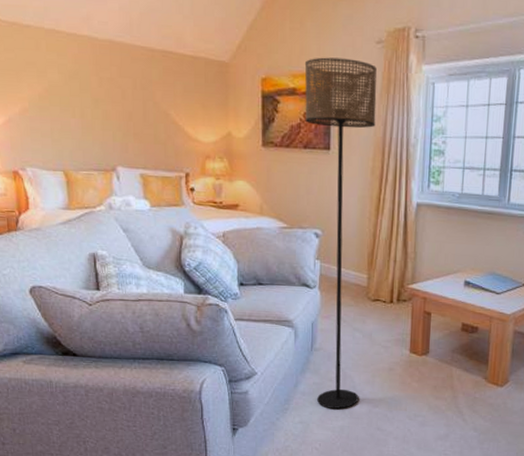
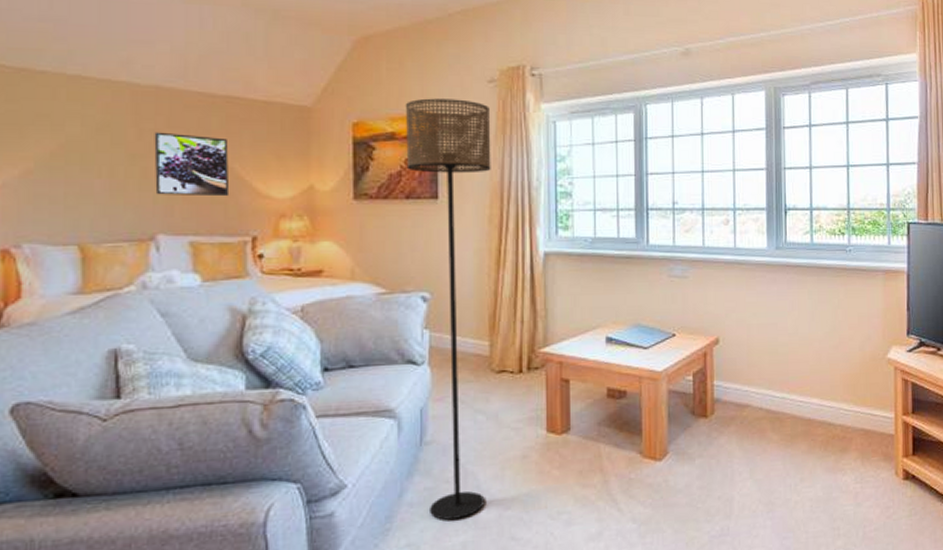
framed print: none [110,80,168,139] -> present [154,132,230,197]

